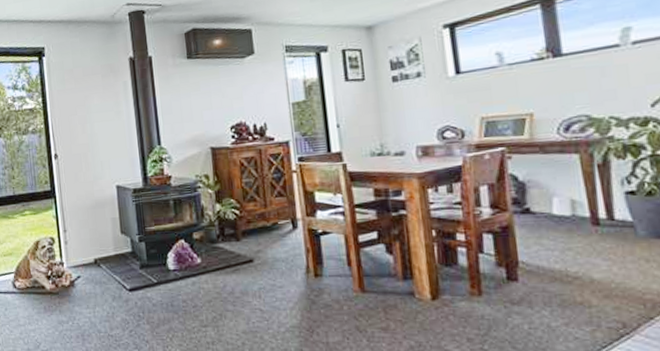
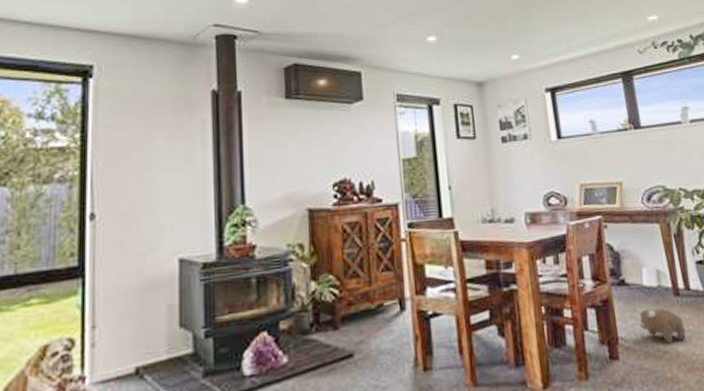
plush toy: none [541,234,604,270] -> present [635,307,686,343]

